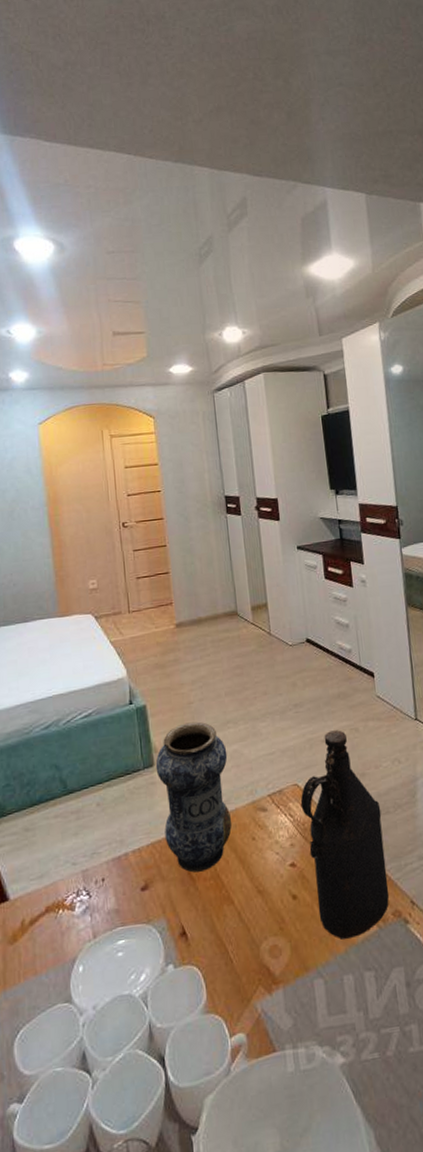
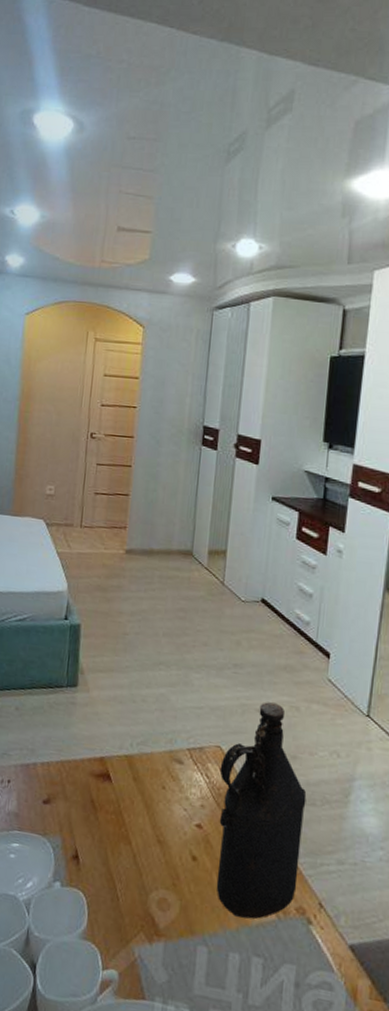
vase: present [155,721,232,873] -> none [75,652,154,804]

